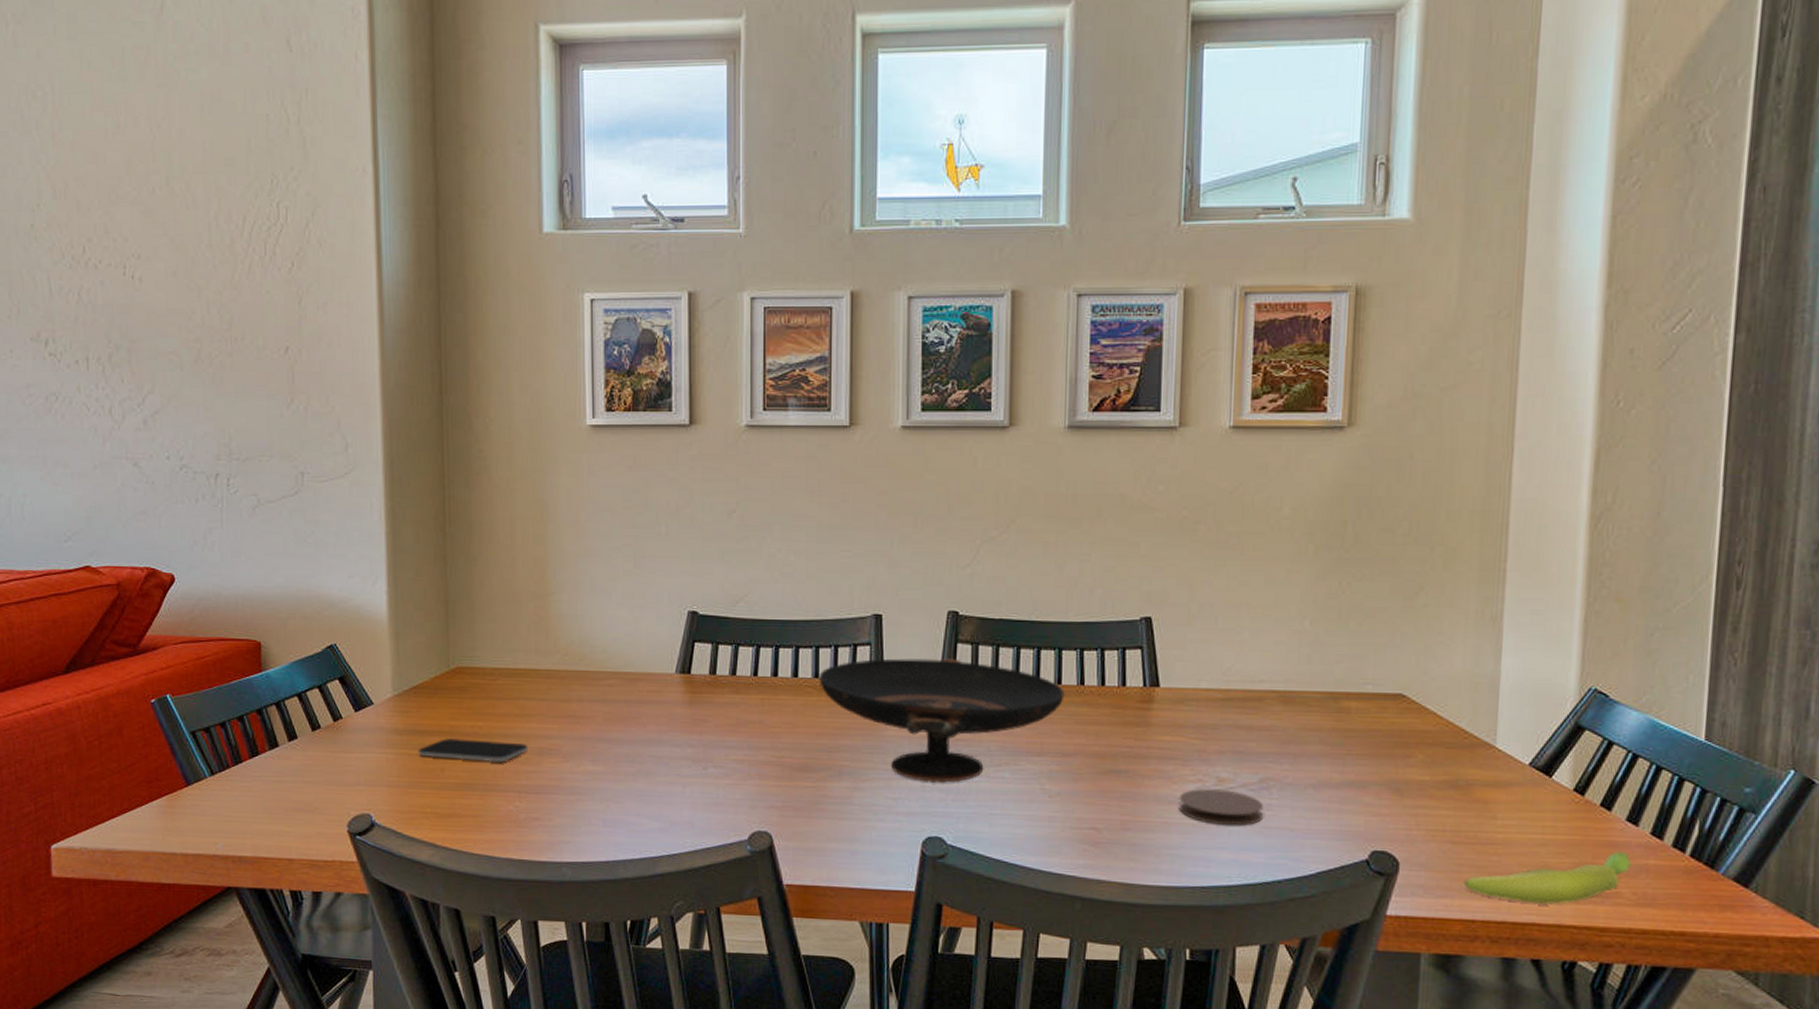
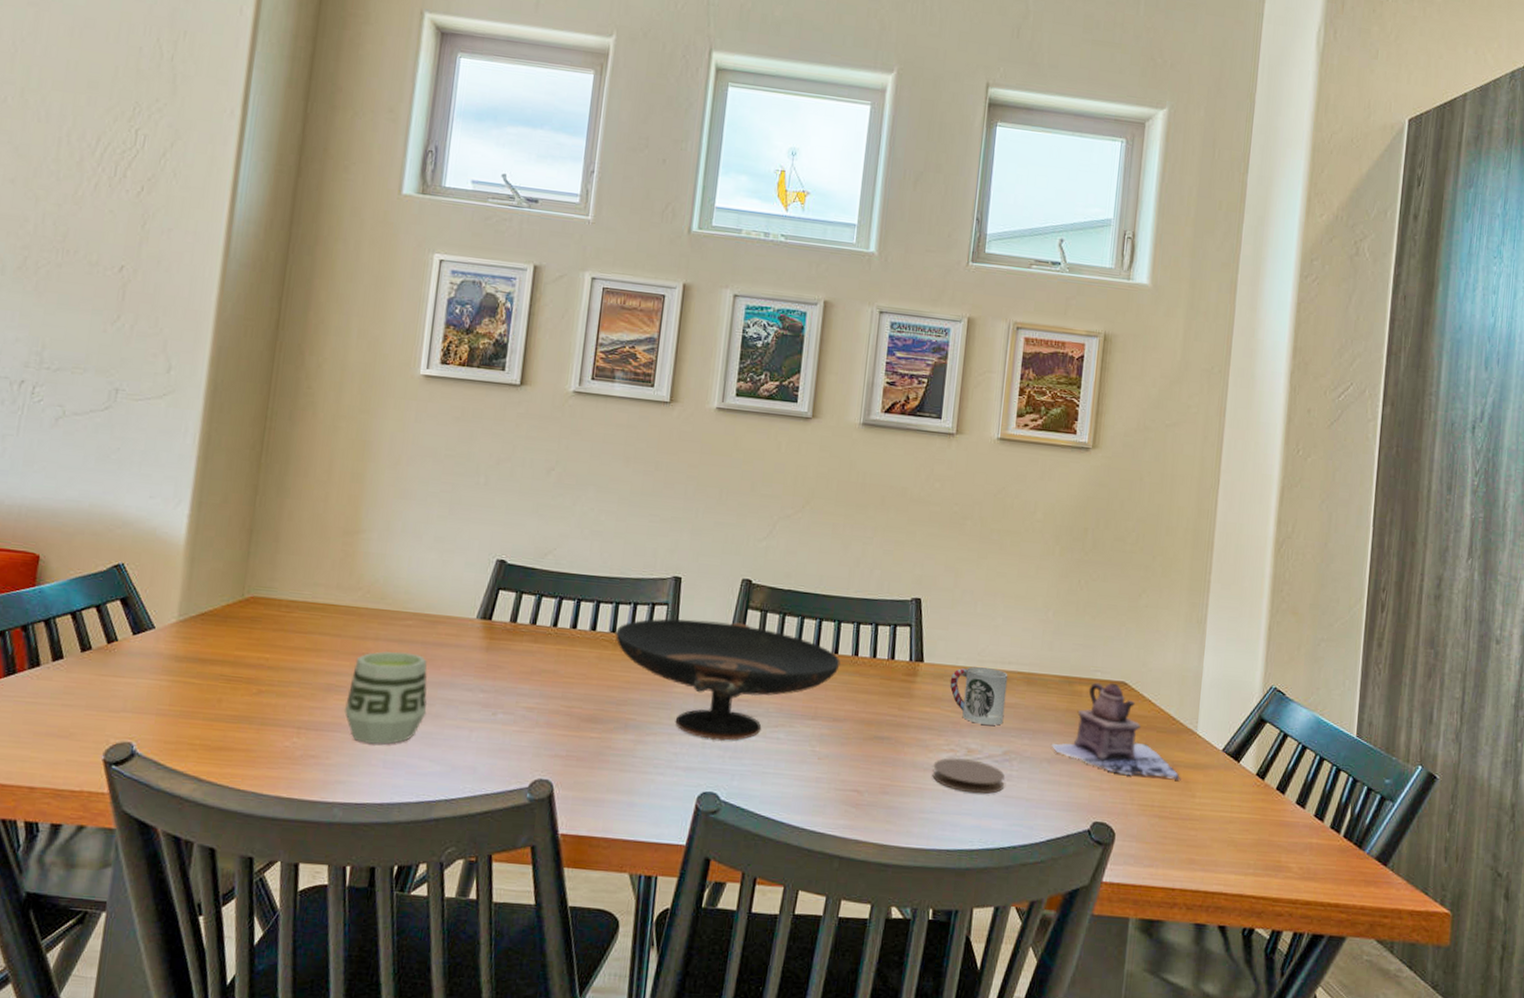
smartphone: present [418,737,528,762] -> none [195,668,316,696]
cup: none [560,711,638,804] -> present [345,651,427,745]
cup: none [1192,688,1260,751] -> present [949,666,1008,726]
teapot: none [1316,696,1478,801] -> present [1051,682,1181,781]
banana: present [1463,851,1632,906] -> none [1166,830,1299,877]

